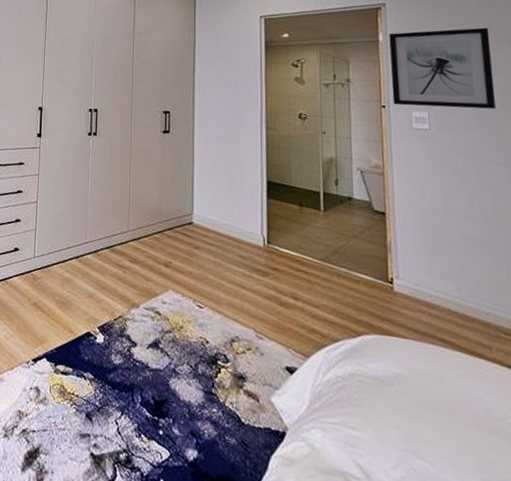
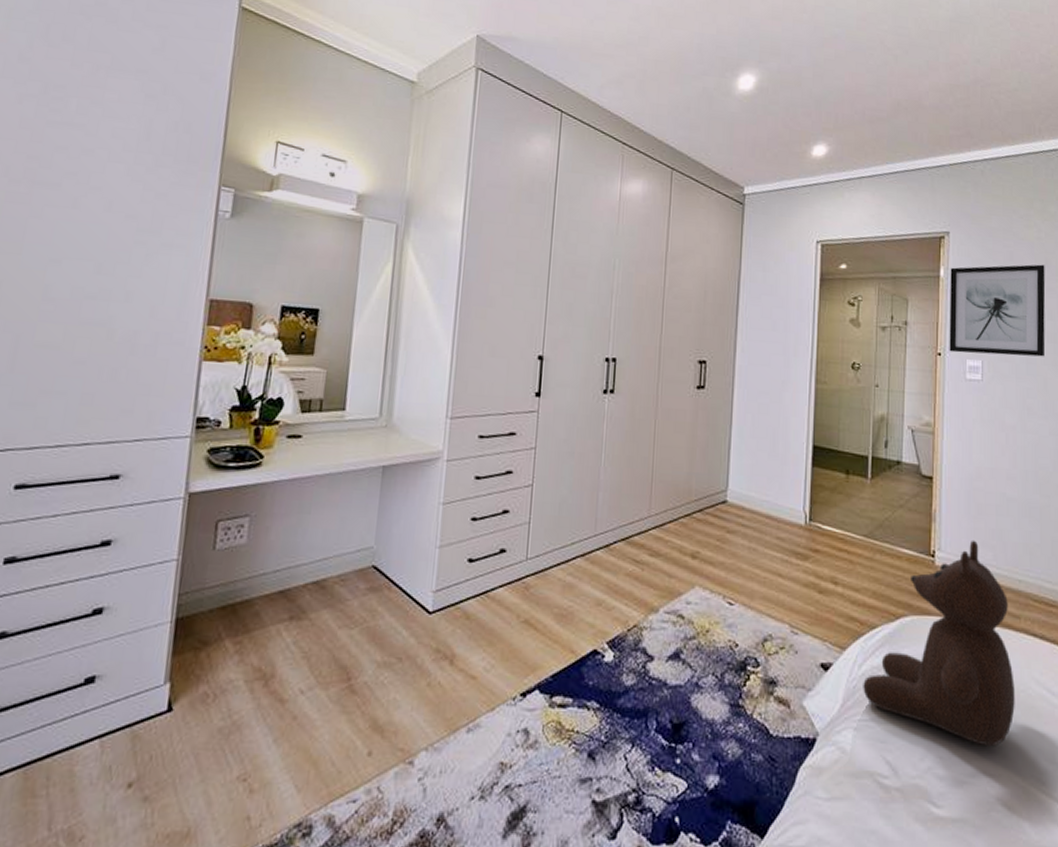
teddy bear: none [328,271,494,469] -> present [863,540,1015,747]

